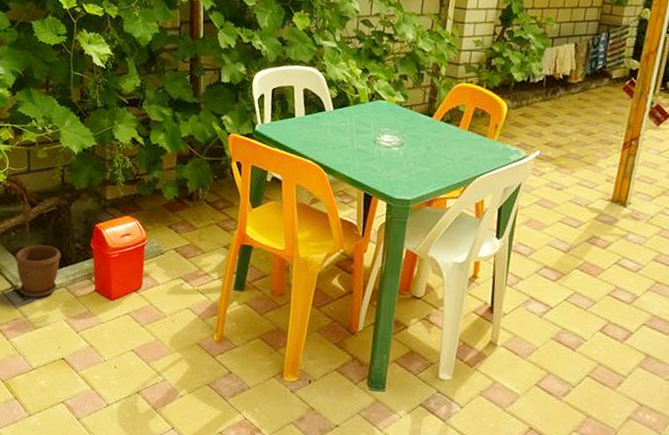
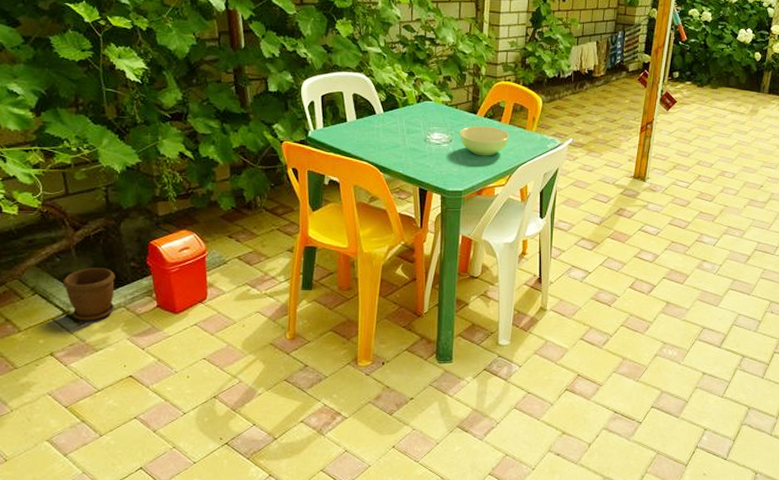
bowl: none [411,130,468,164] -> present [459,126,510,156]

